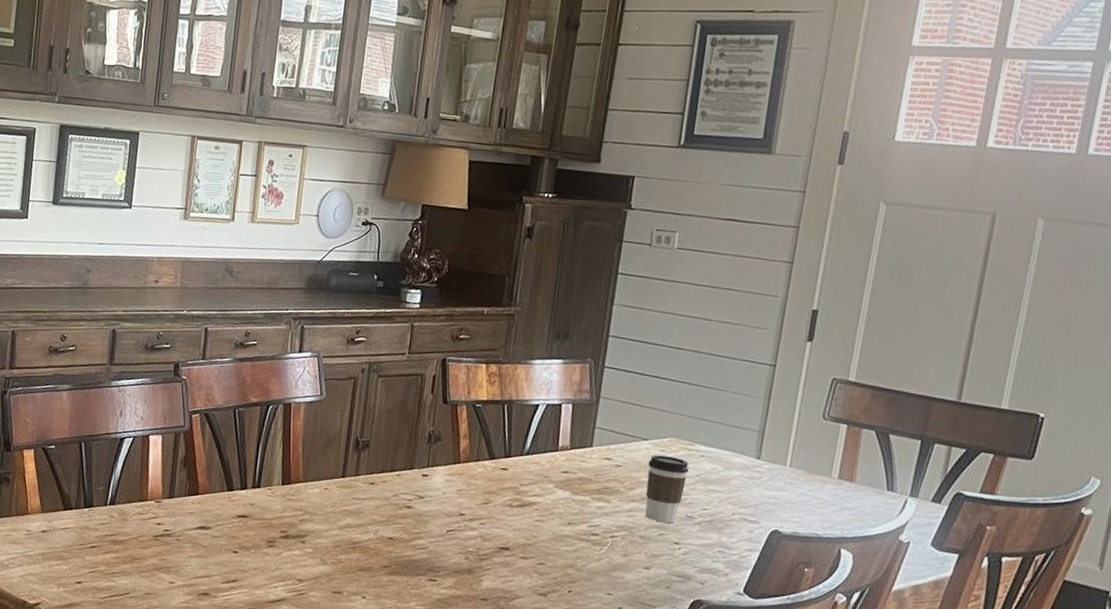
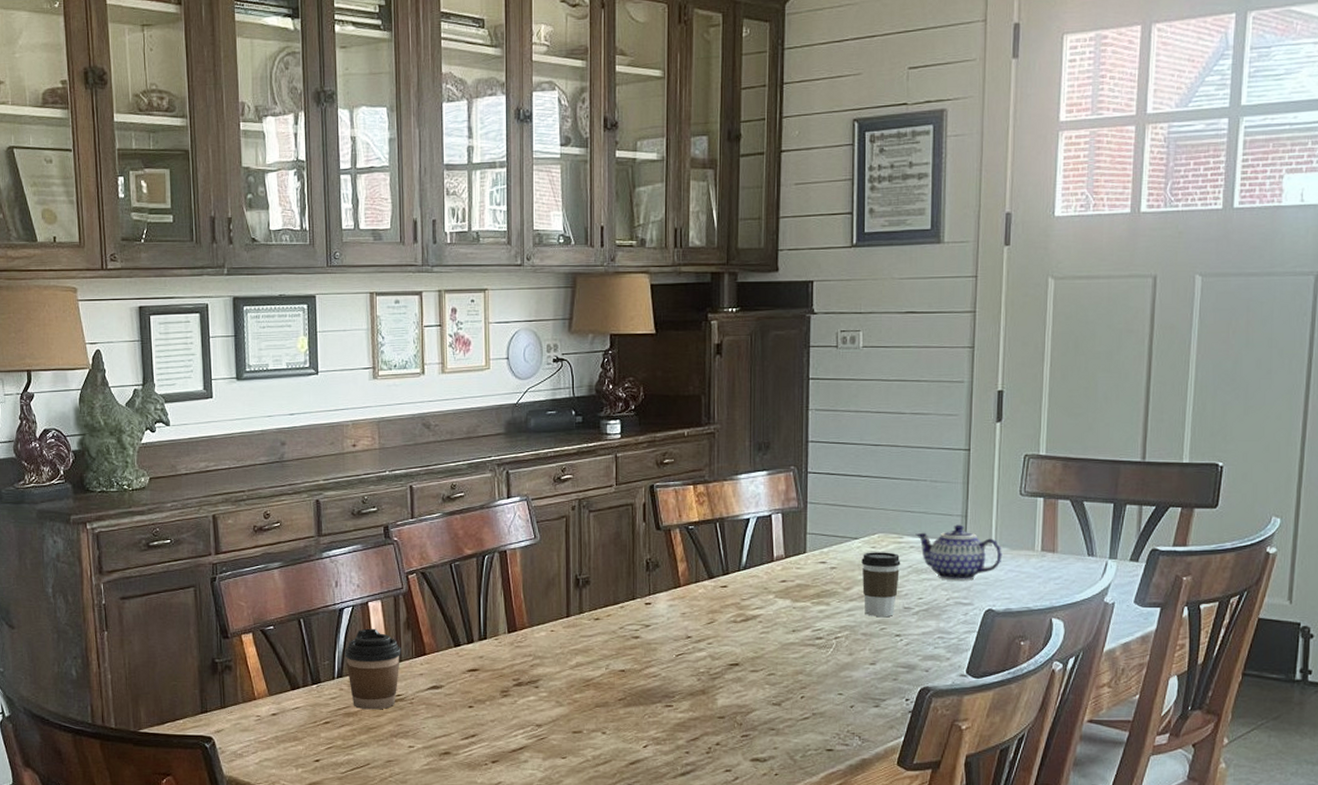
coffee cup: none [120,460,175,542] -> present [345,628,401,710]
teapot: none [707,439,797,498] -> present [915,524,1003,581]

